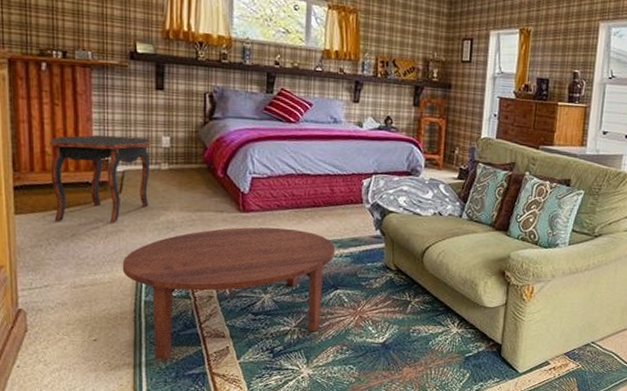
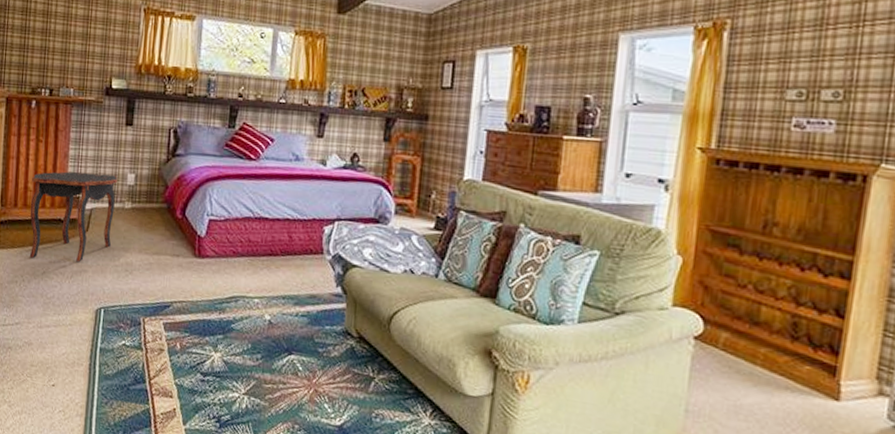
coffee table: present [122,227,336,360] -> none [82,274,291,416]

